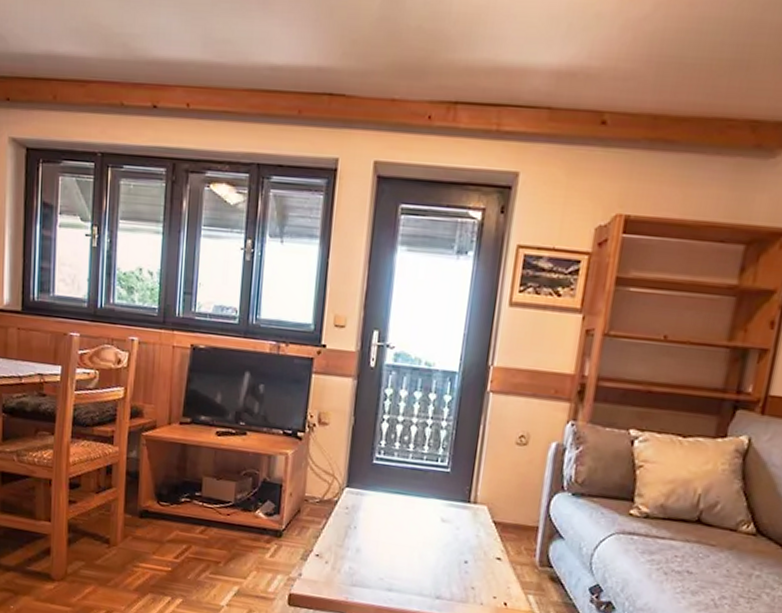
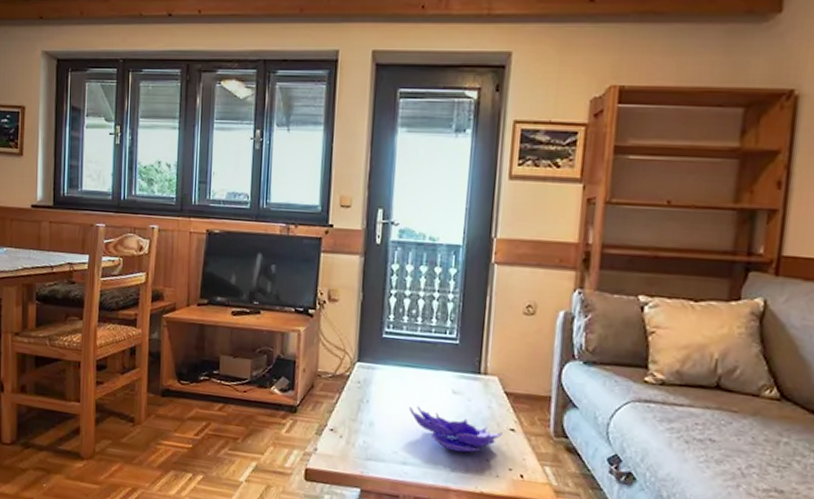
decorative bowl: none [397,533,489,581] -> present [409,406,503,453]

